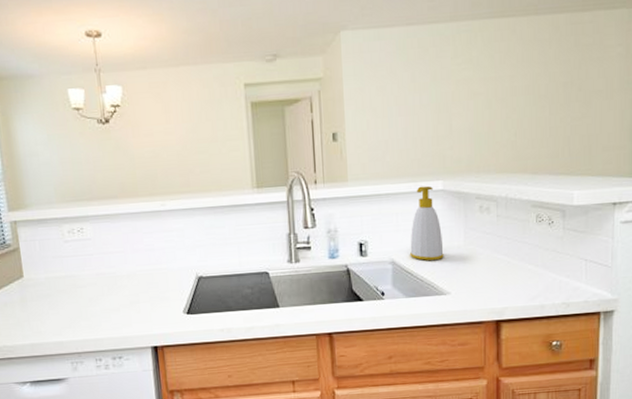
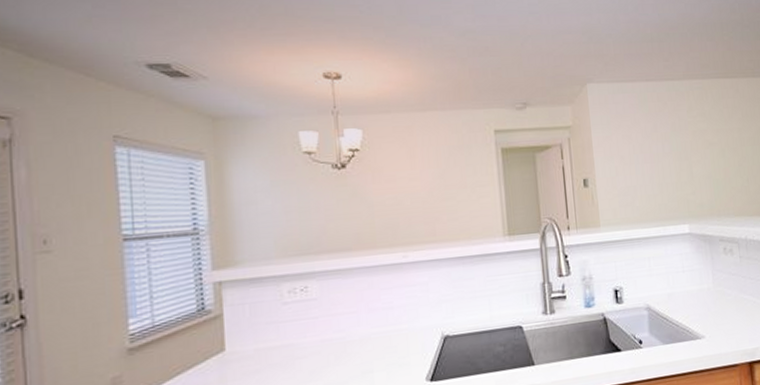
soap bottle: present [410,185,444,261] -> none [663,229,696,305]

